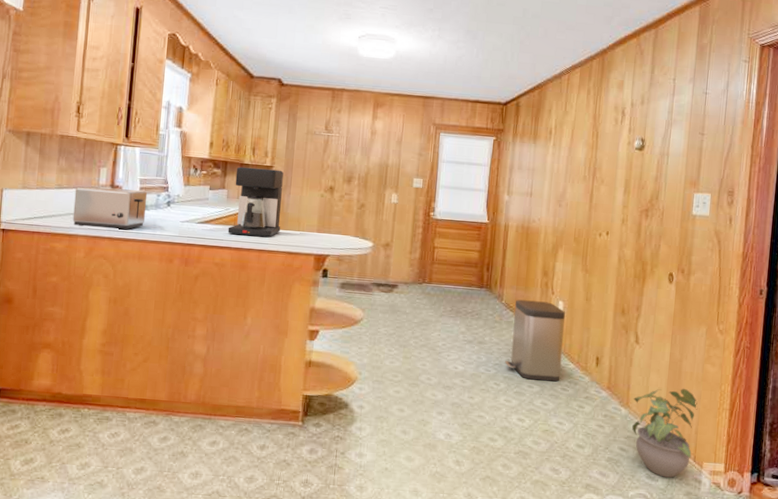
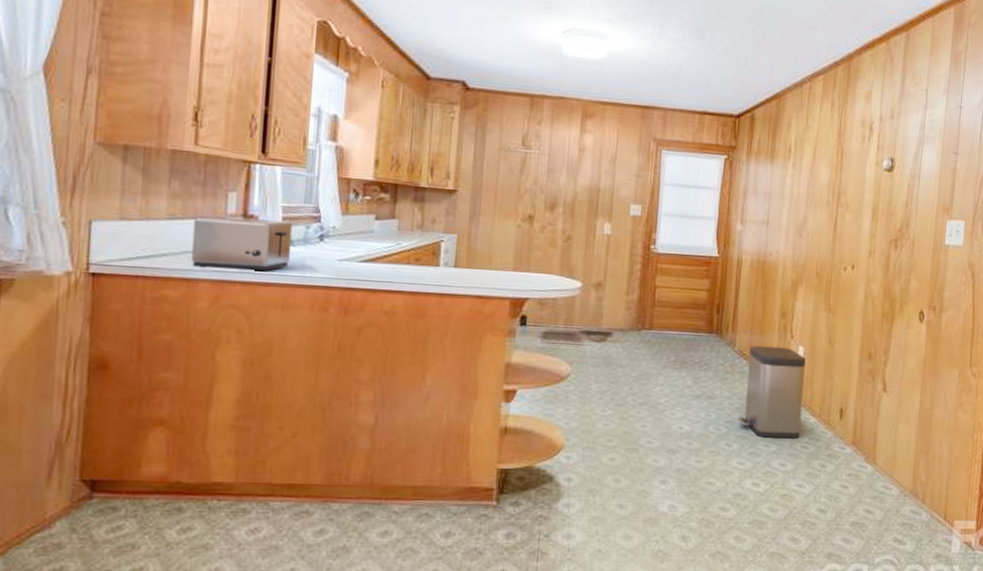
coffee maker: present [227,166,284,238] -> none [399,190,470,279]
potted plant: present [632,388,698,478] -> none [879,439,949,540]

